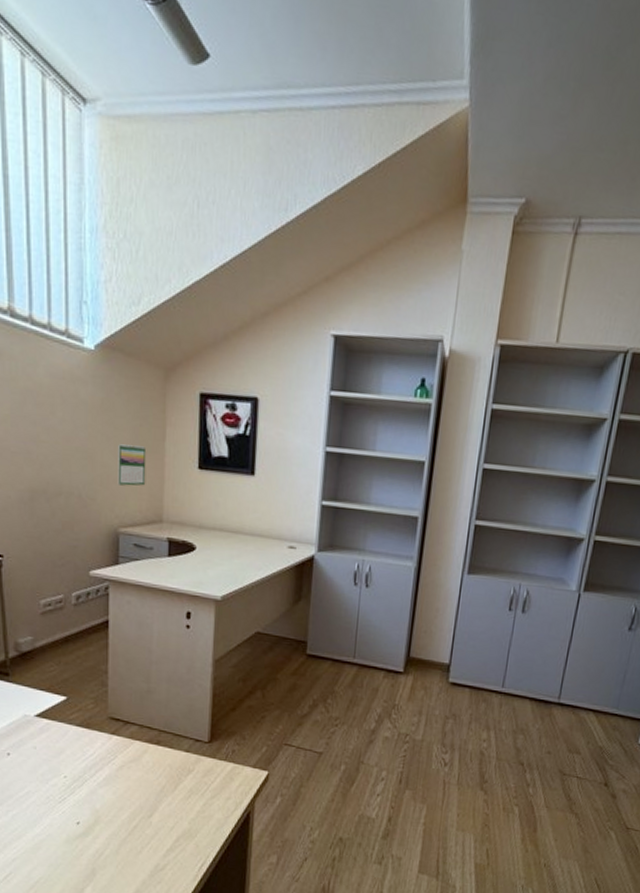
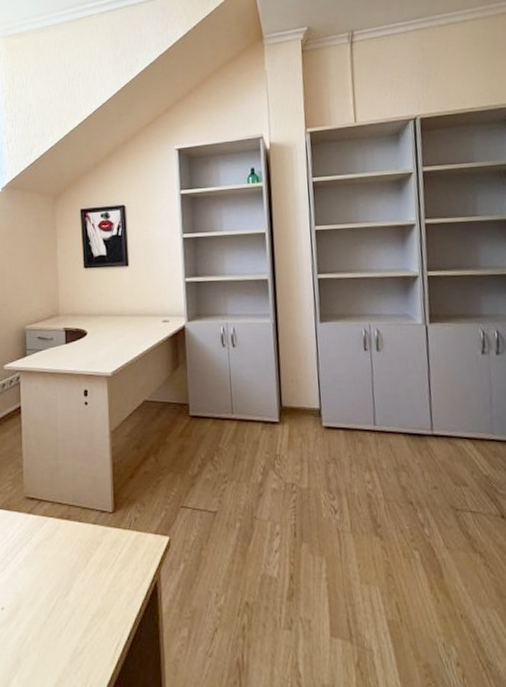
calendar: present [117,444,147,486] -> none [22,257,44,291]

